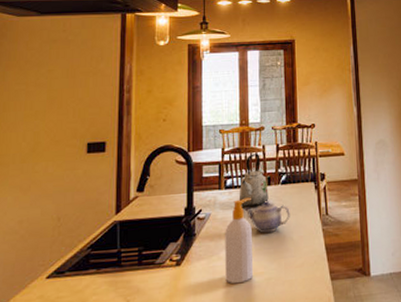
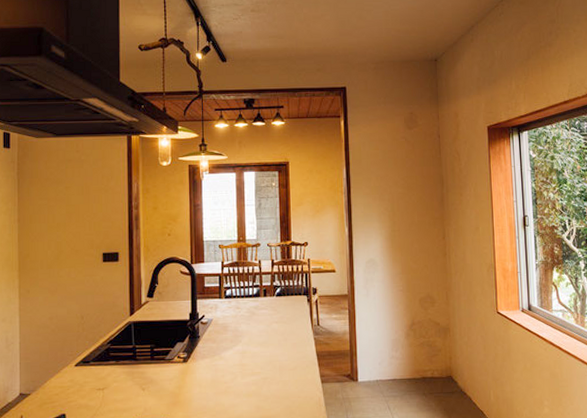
soap bottle: present [225,197,254,284] -> none [225,306,252,381]
kettle: present [239,153,269,207] -> none [237,267,265,315]
teapot: present [245,200,290,234] -> none [243,309,284,339]

